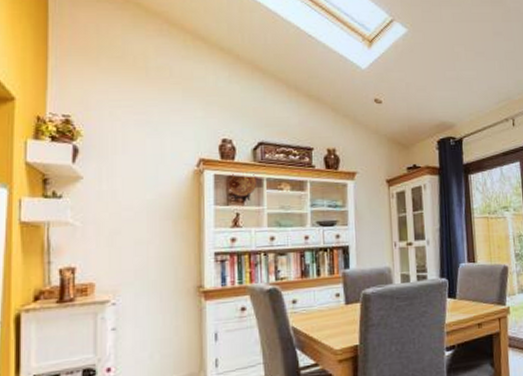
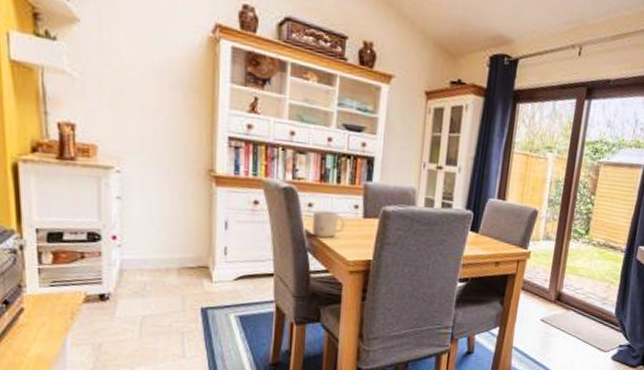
mug: none [297,304,329,331] -> present [312,210,345,238]

